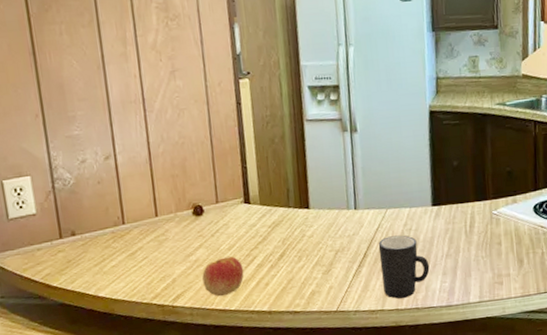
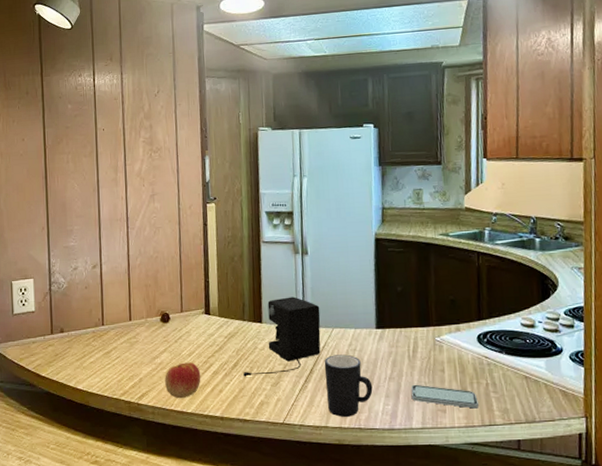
coffee maker: none [290,178,374,267] -> present [242,297,321,377]
smartphone: none [468,259,534,278] -> present [411,384,479,409]

